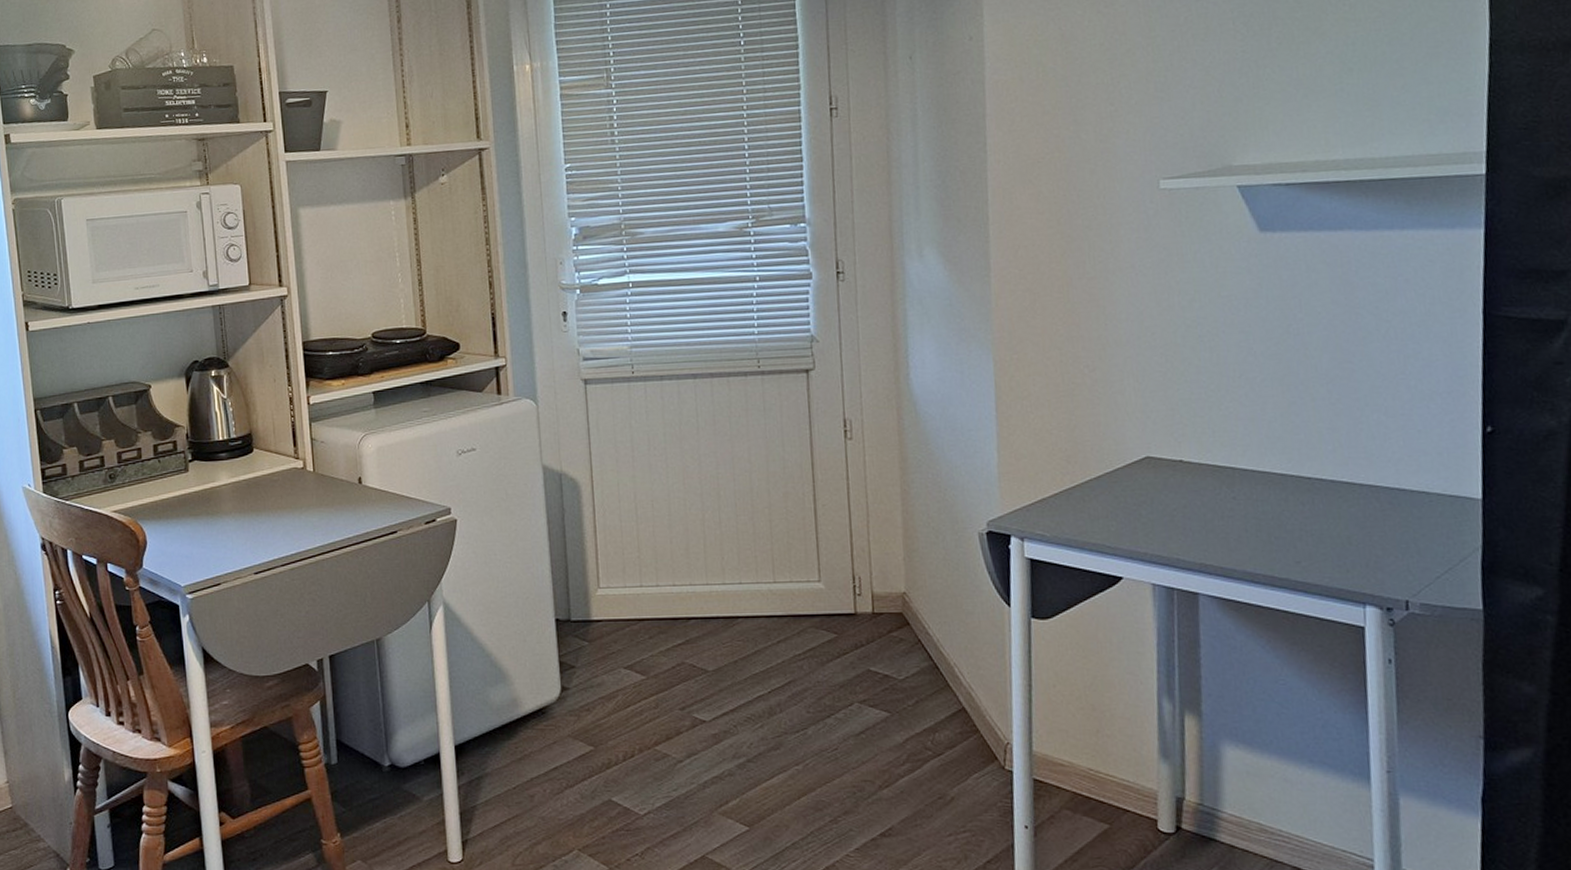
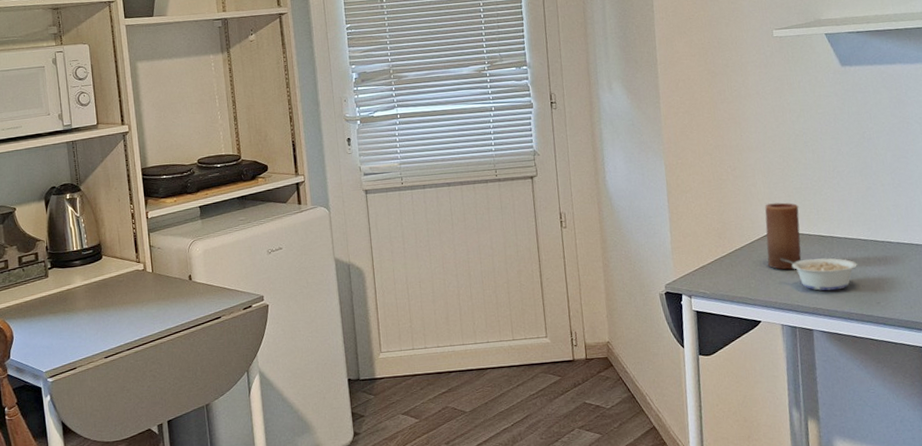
candle: none [1135,418,1187,510] -> present [765,202,802,270]
legume: none [1155,493,1269,542] -> present [780,257,857,291]

